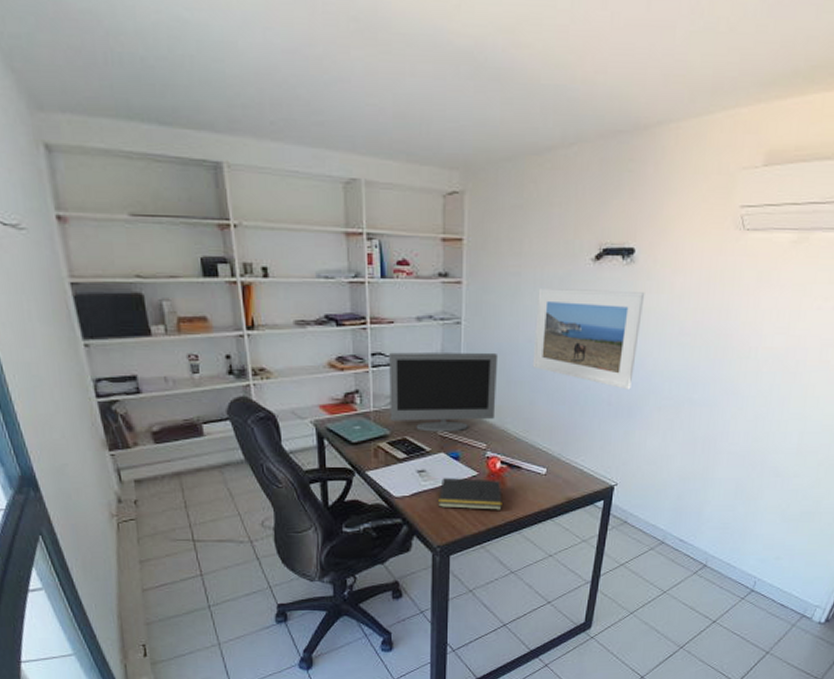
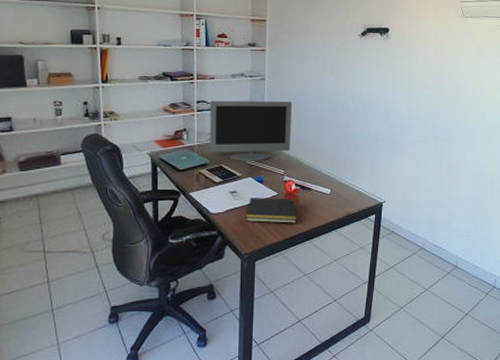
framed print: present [532,288,645,390] -> none [318,55,398,129]

